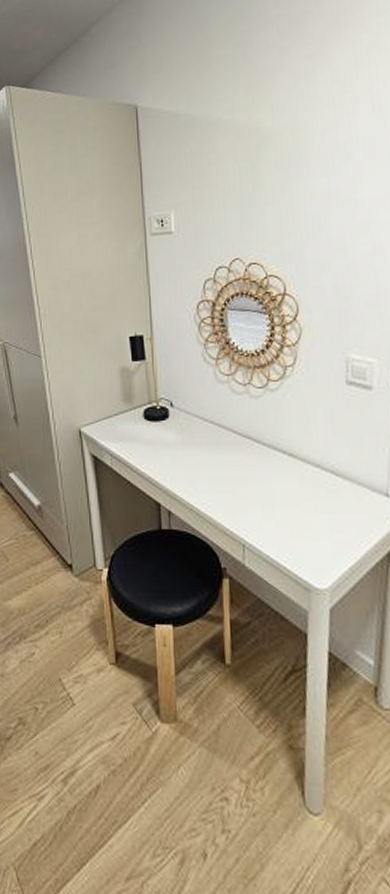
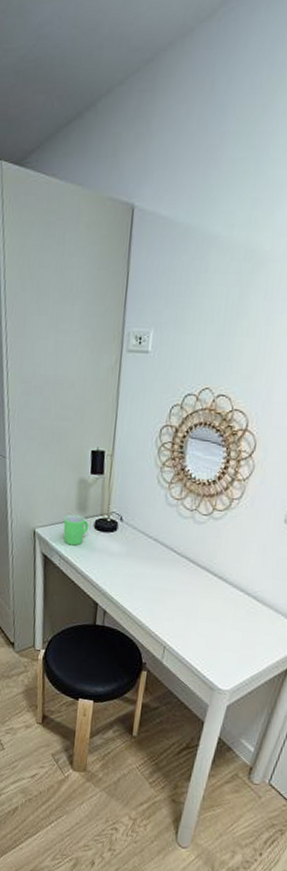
mug: none [110,406,139,441] -> present [63,514,90,546]

